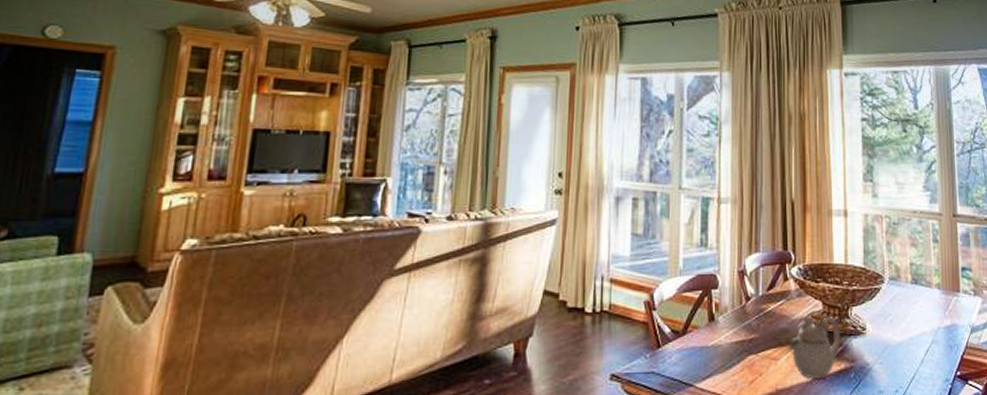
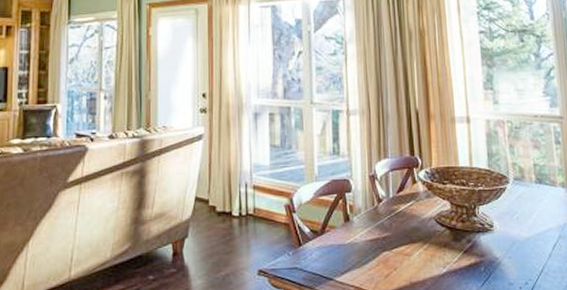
teapot: present [789,315,840,379] -> none [420,215,469,273]

